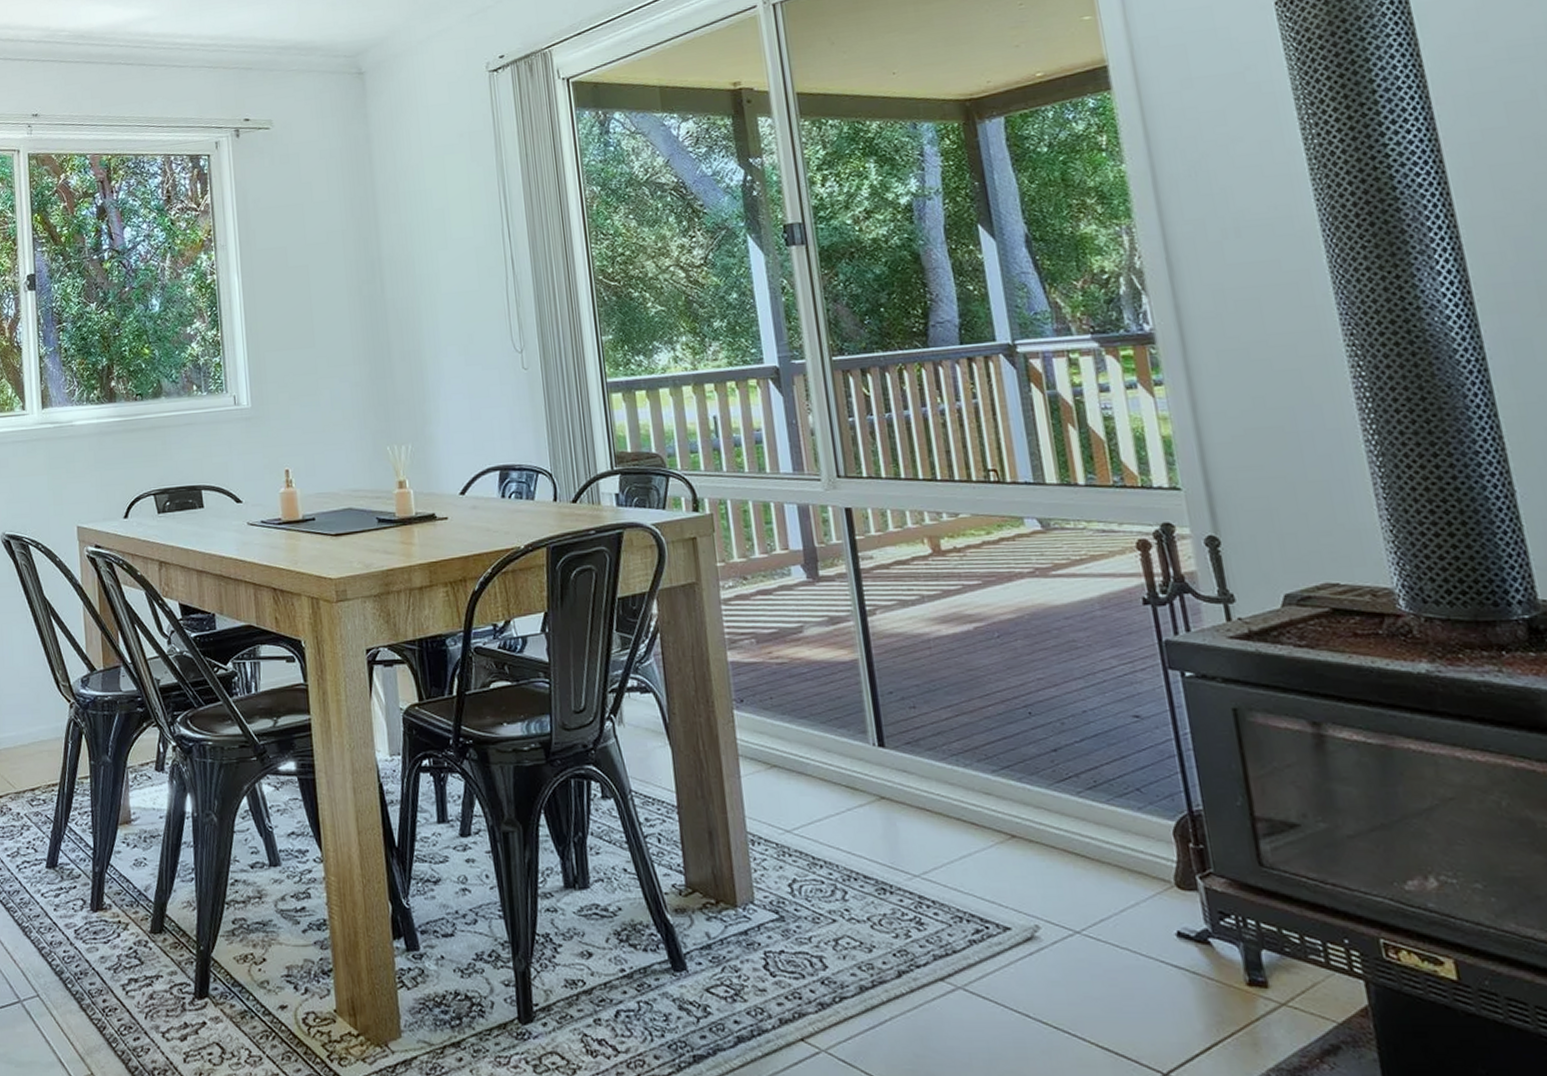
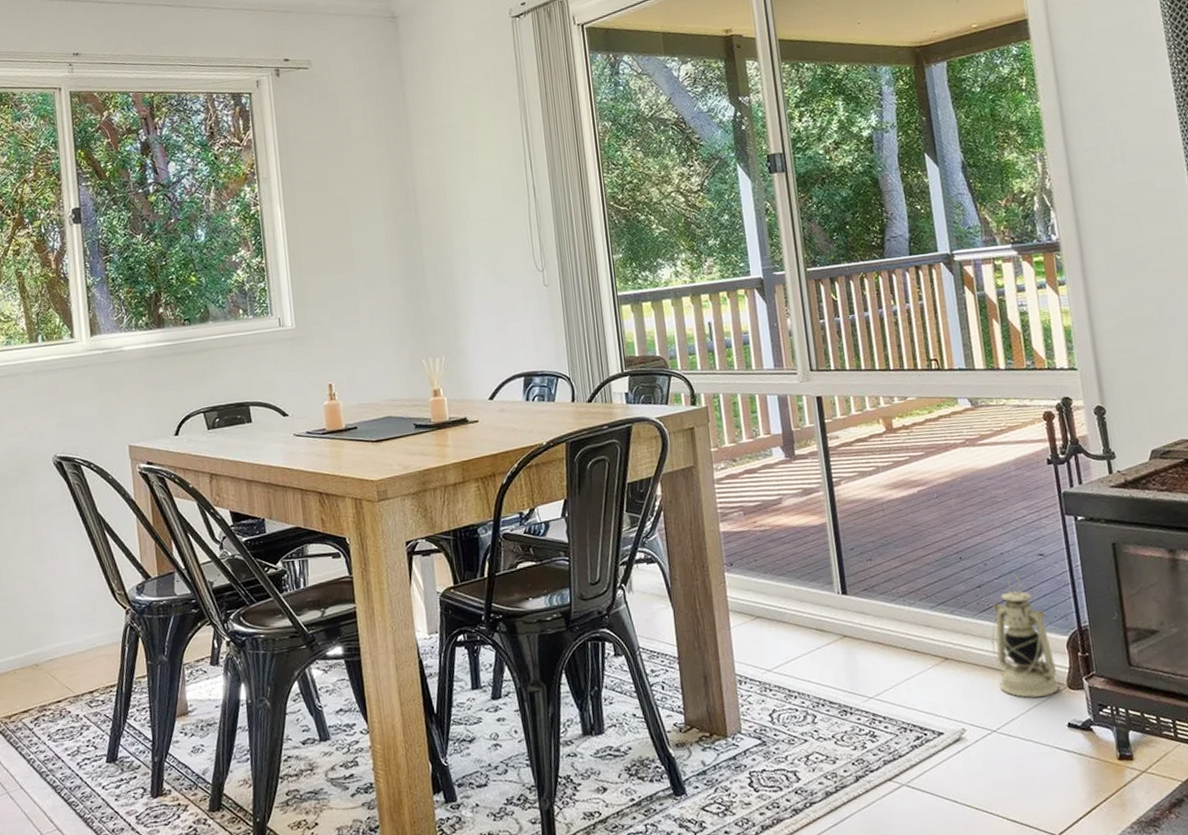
lantern: none [1072,737,1165,896] -> present [991,573,1060,698]

